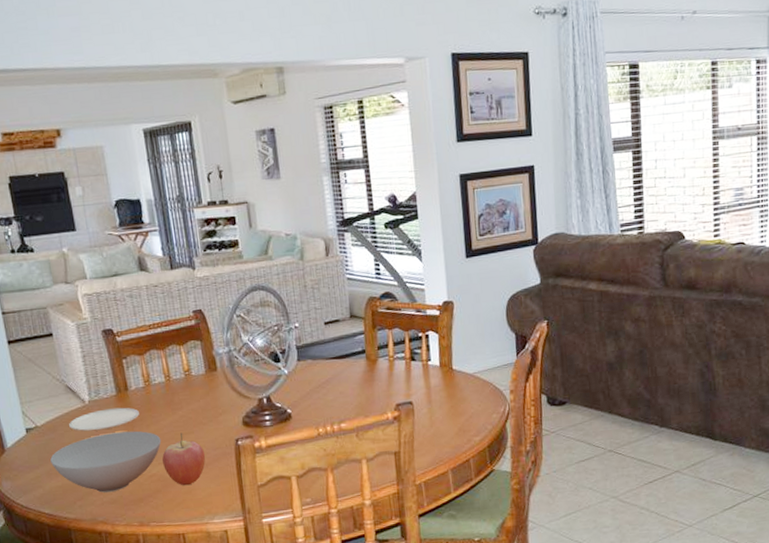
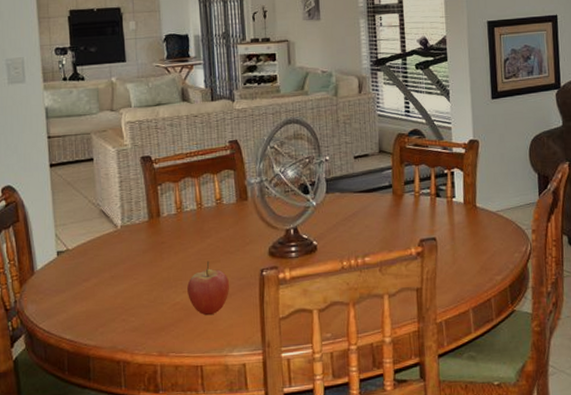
bowl: present [50,431,162,493] -> none [77,257,188,320]
plate: present [69,407,139,432] -> none [100,233,169,257]

